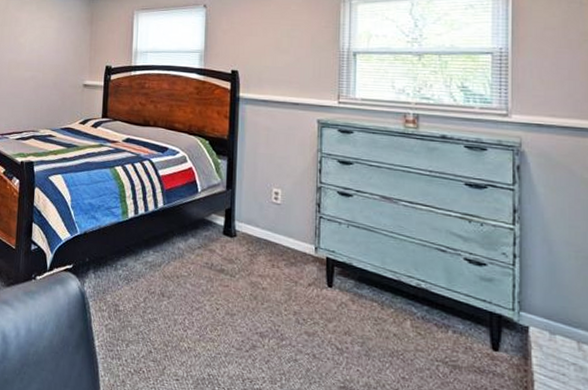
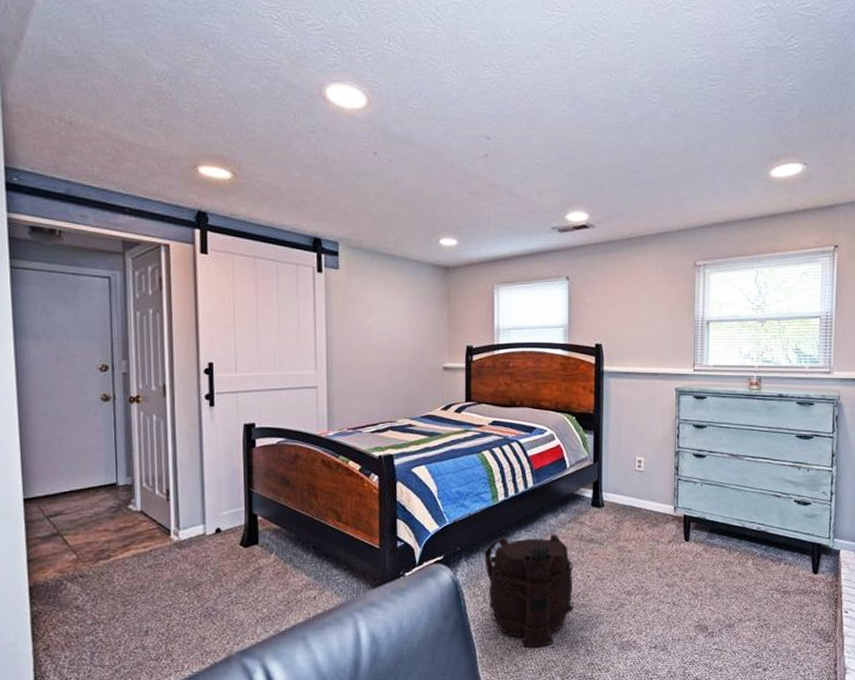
backpack: none [111,255,202,377] -> present [484,534,574,648]

